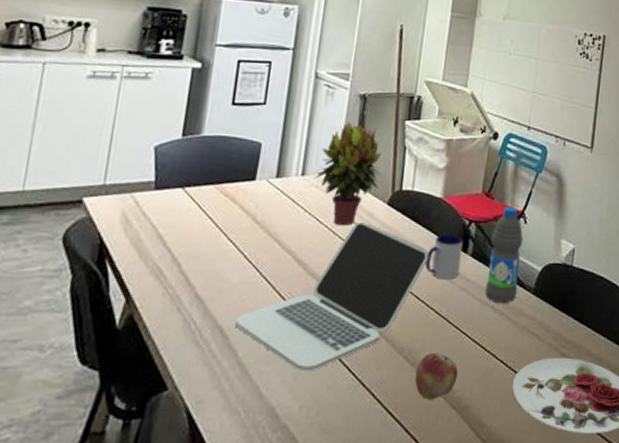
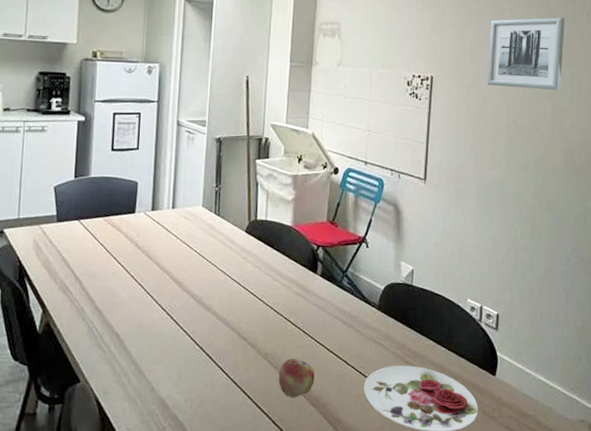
laptop: present [235,223,429,372] -> none [128,248,283,371]
potted plant: present [314,122,381,226] -> none [182,162,239,251]
mug: present [425,235,464,280] -> none [281,258,313,297]
water bottle: present [485,207,523,304] -> none [334,234,366,318]

